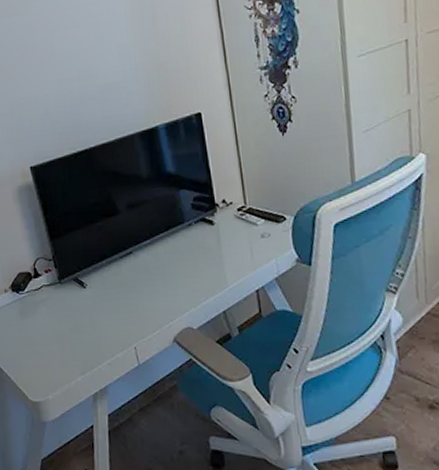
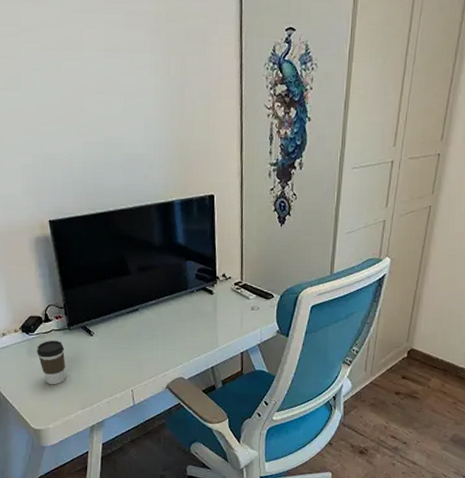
coffee cup: none [28,297,62,349] -> present [37,340,66,385]

